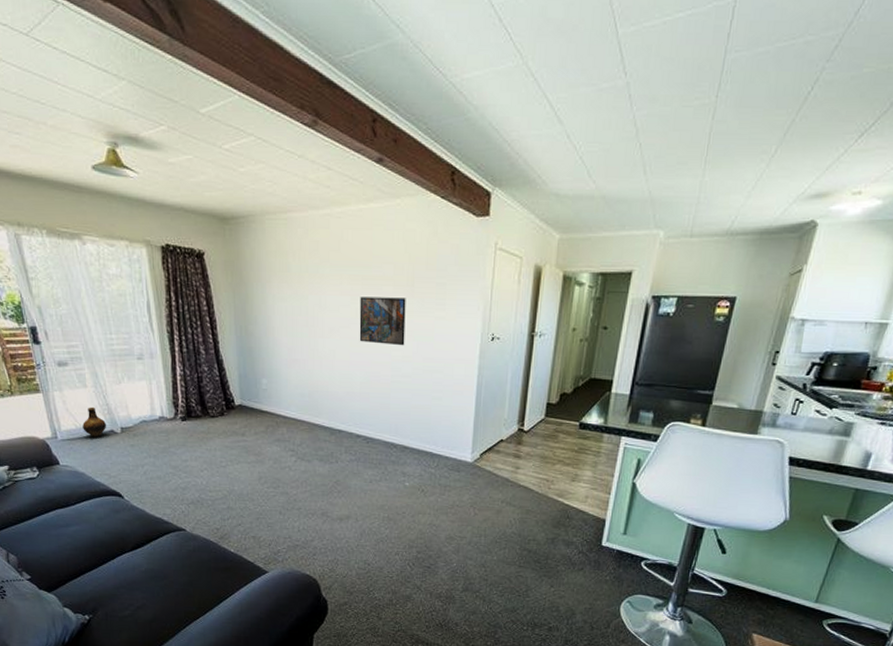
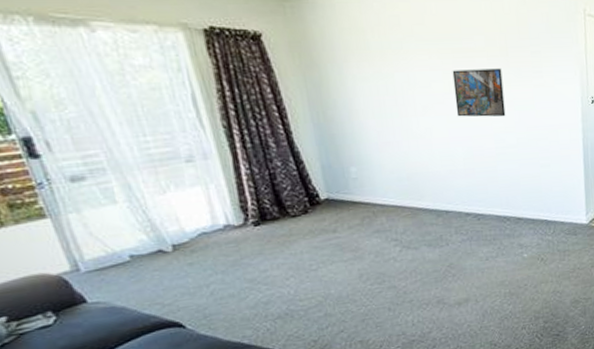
ceramic jug: present [82,406,107,438] -> none [116,225,152,263]

